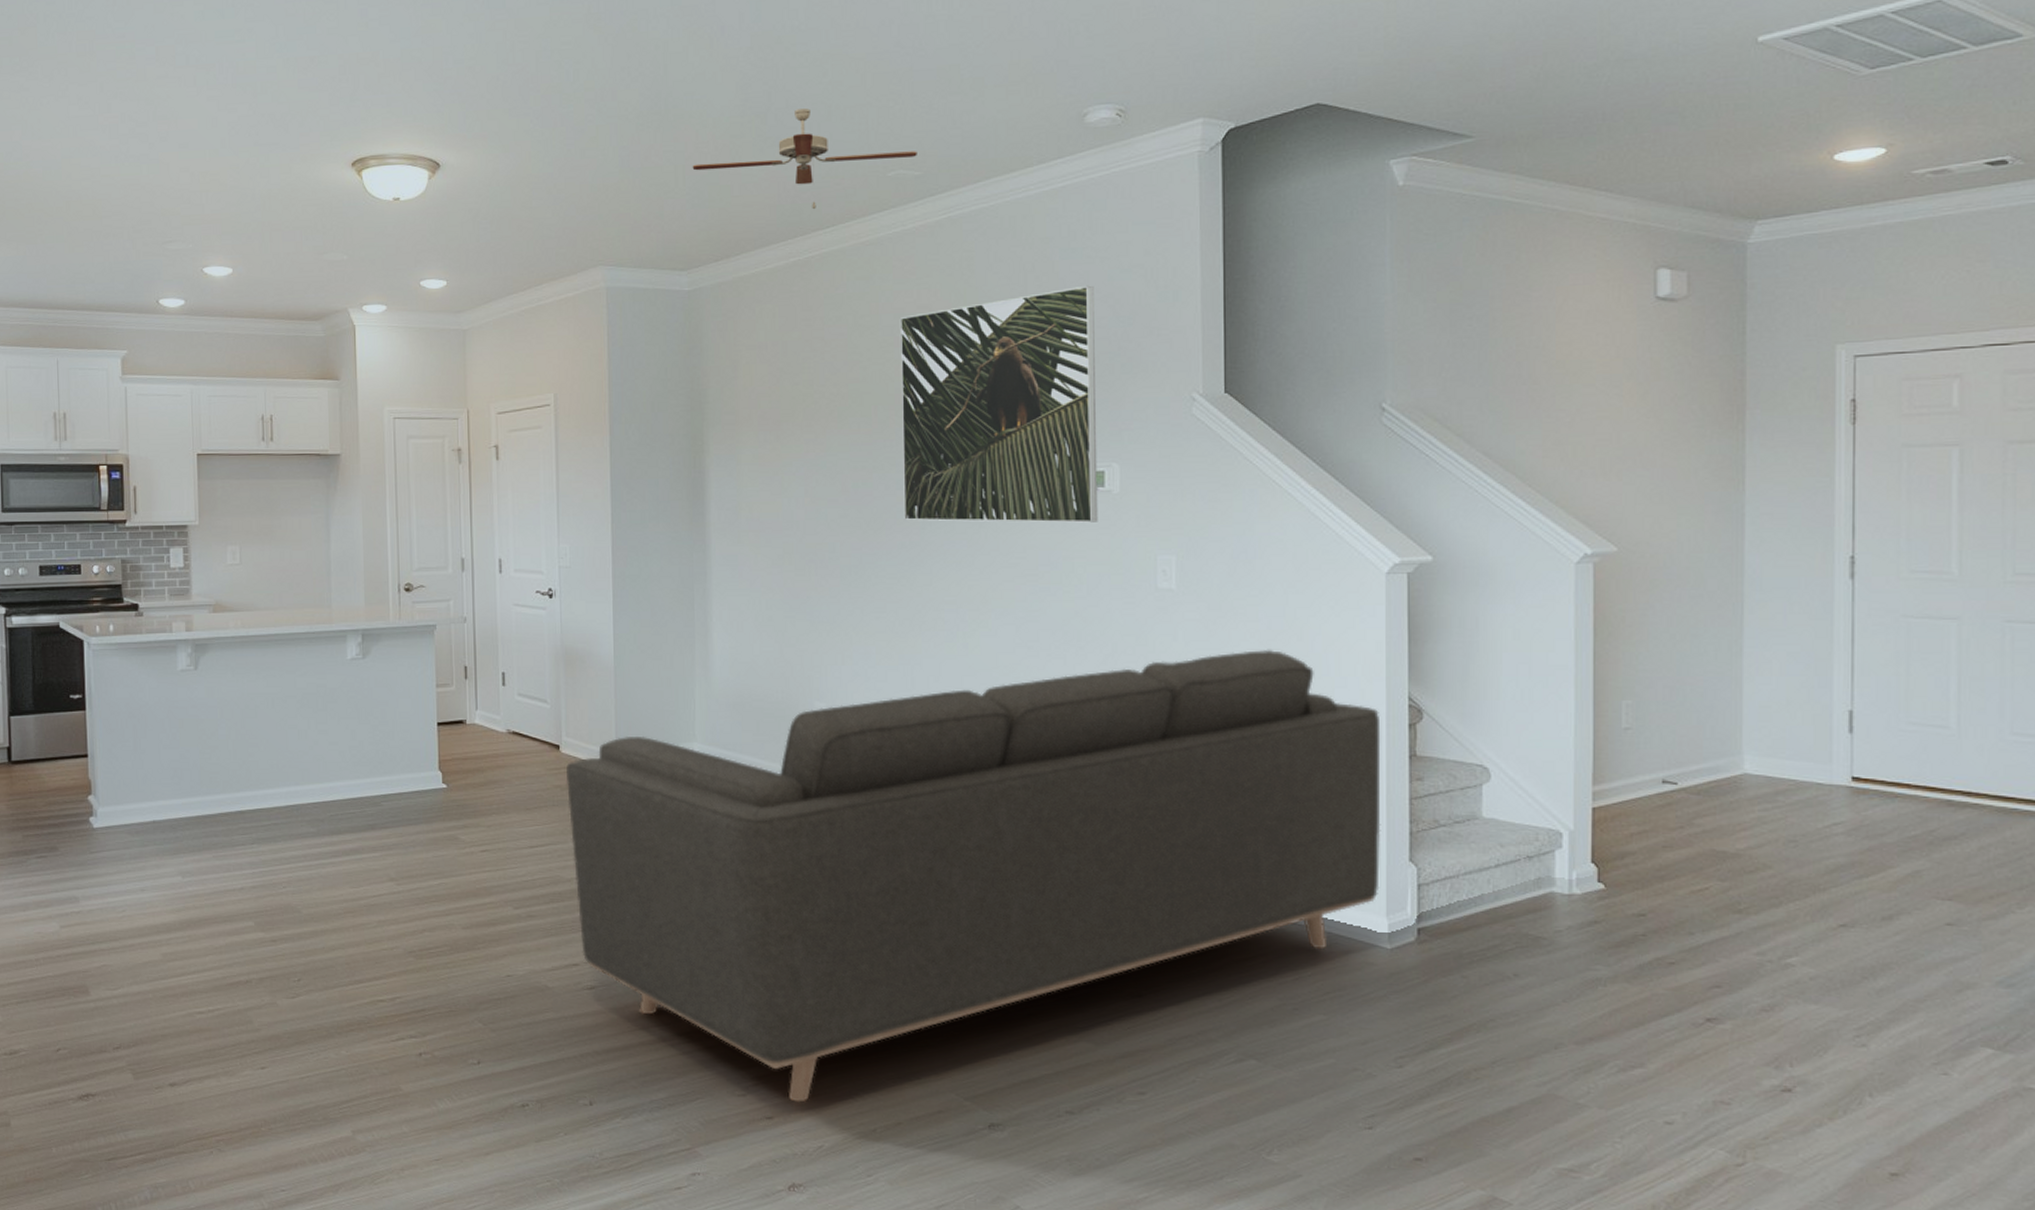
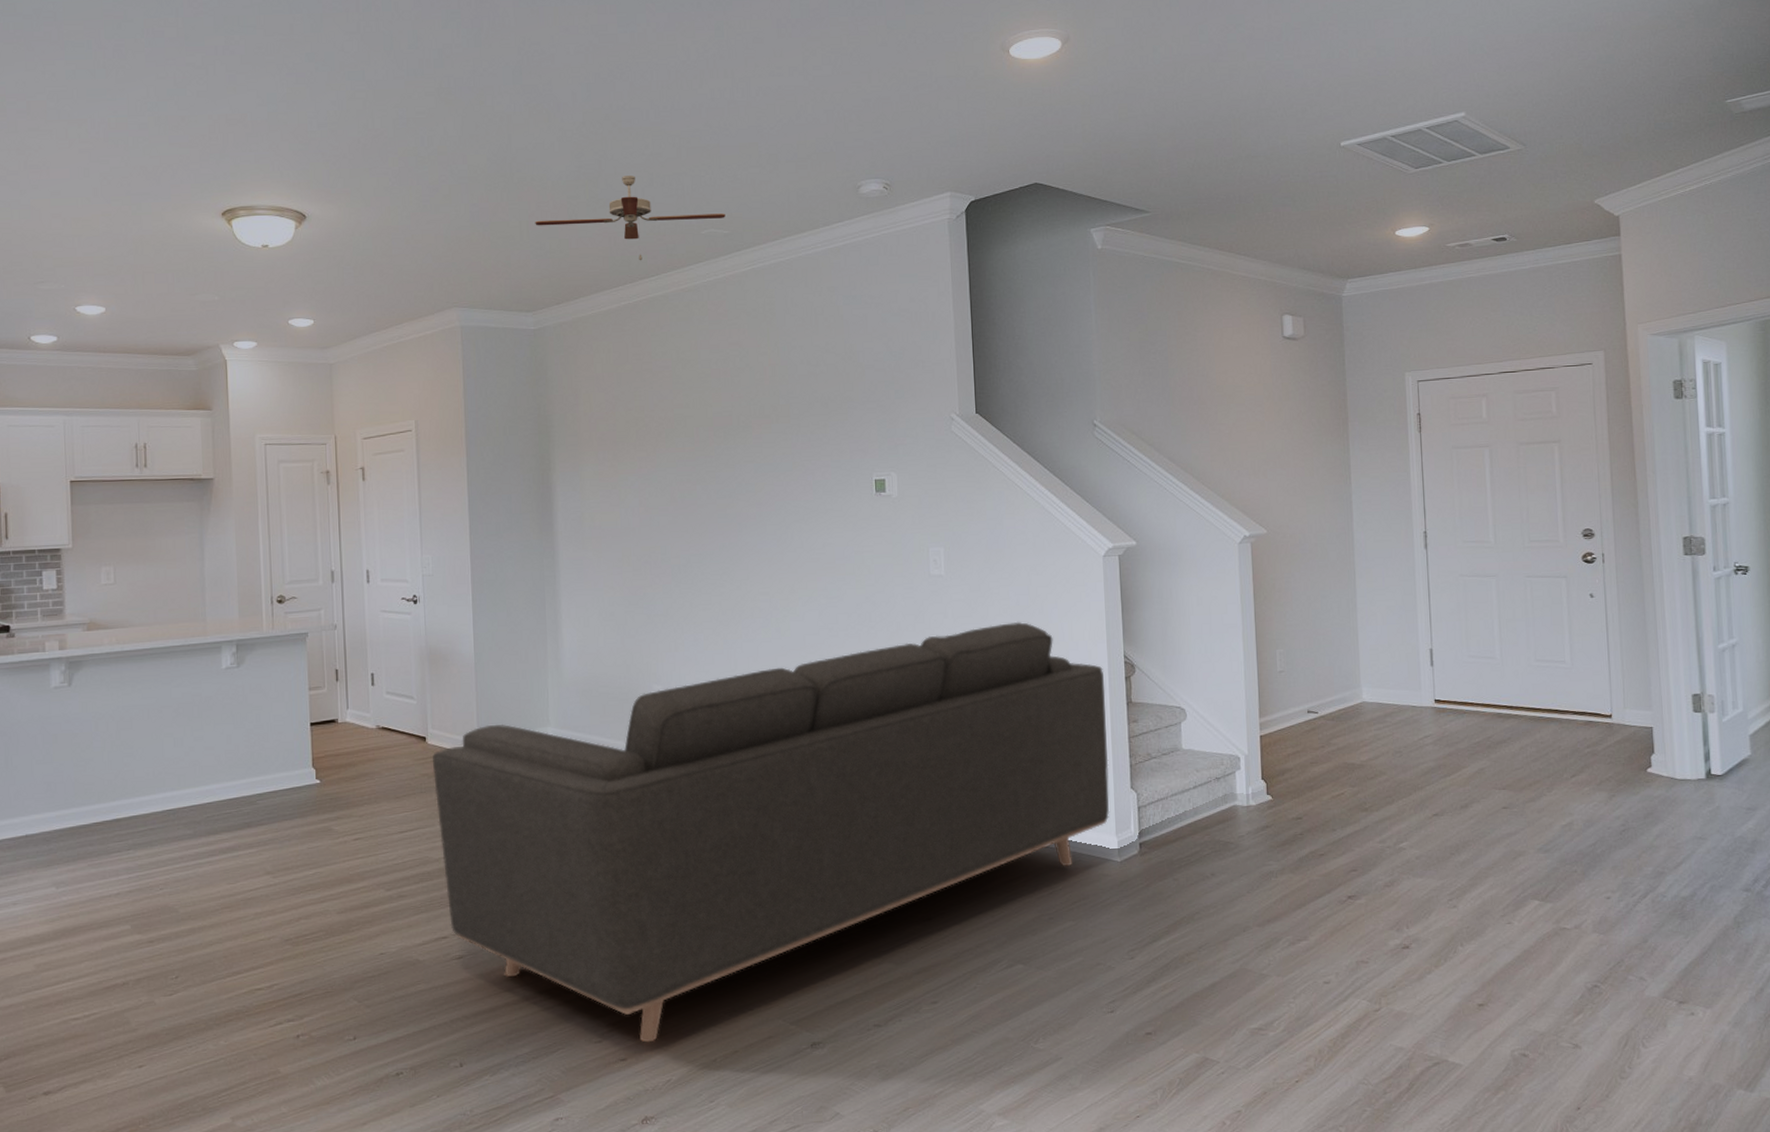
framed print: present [899,285,1098,523] -> none [715,326,882,525]

